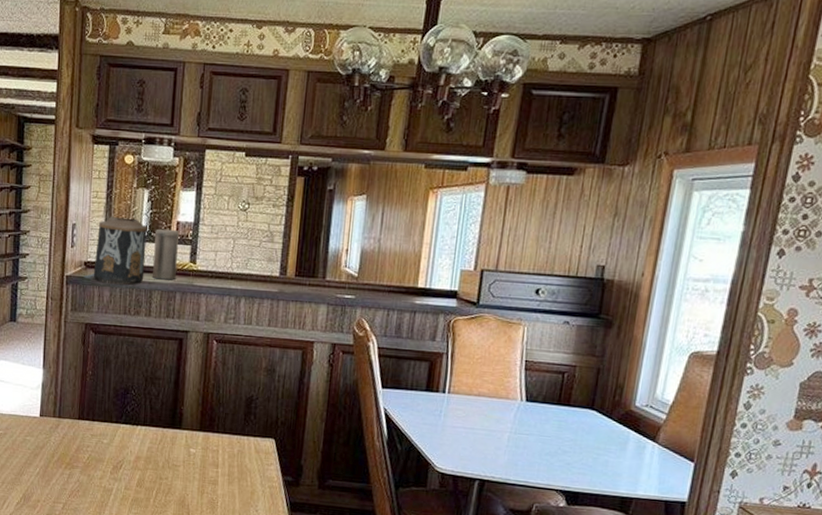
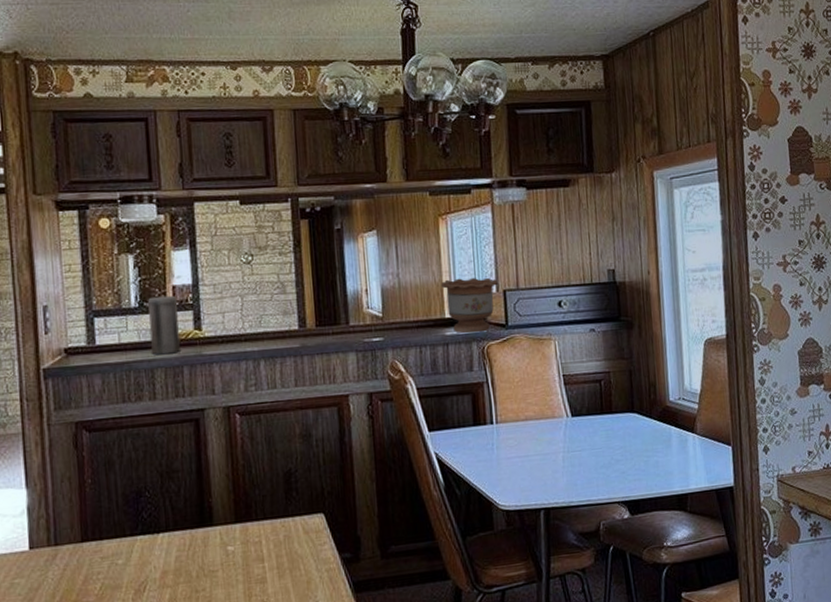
canister: present [83,217,148,286] -> none [65,289,142,371]
flower pot: none [420,251,477,307] -> present [441,277,498,334]

